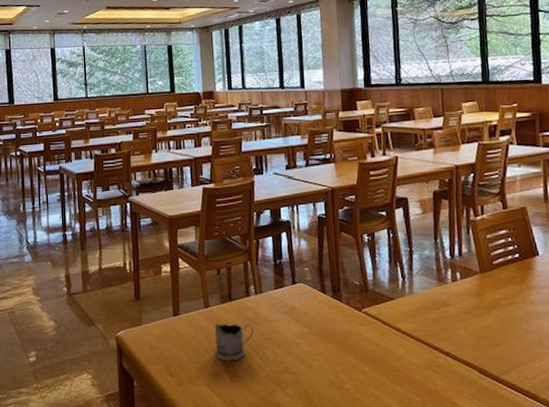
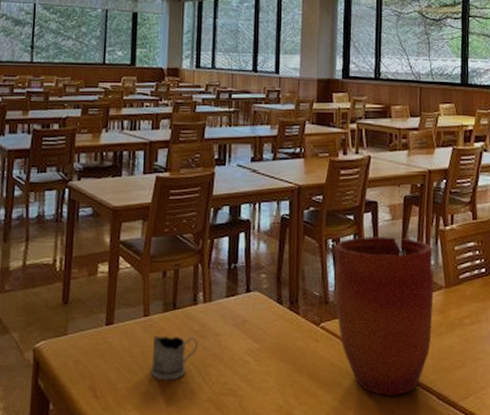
vase: none [370,229,470,371] -> present [334,237,434,396]

